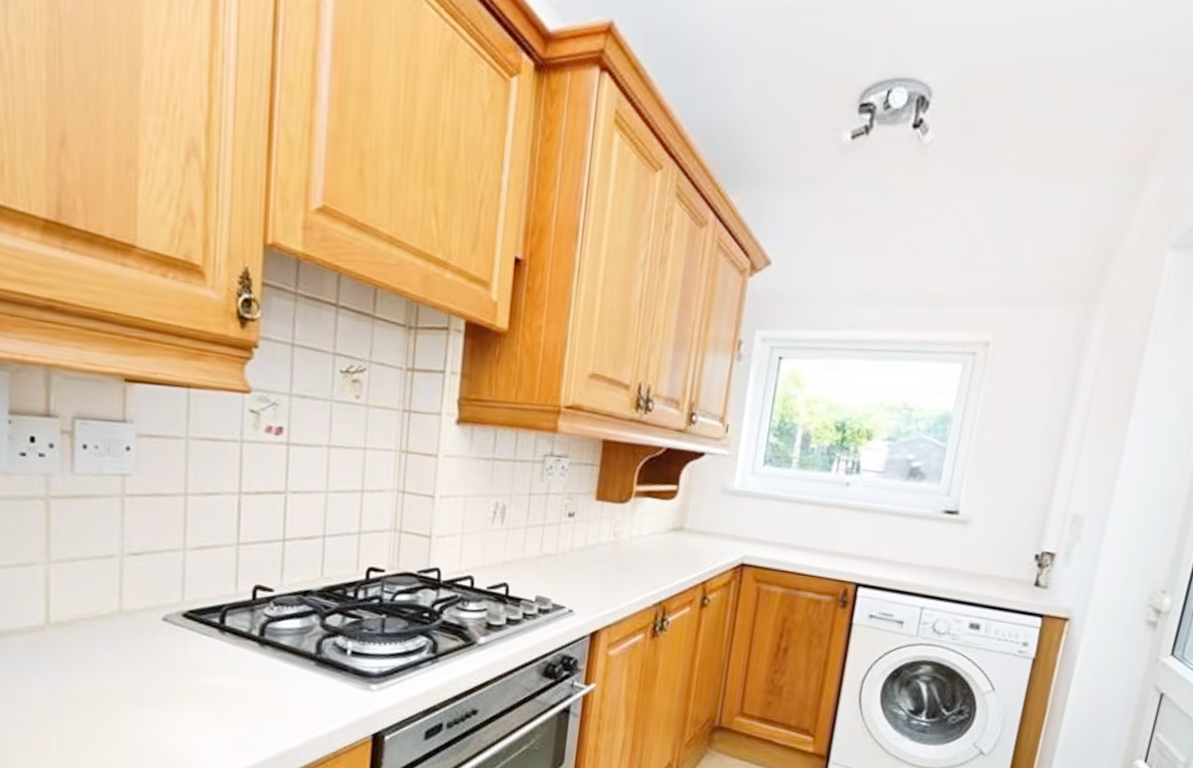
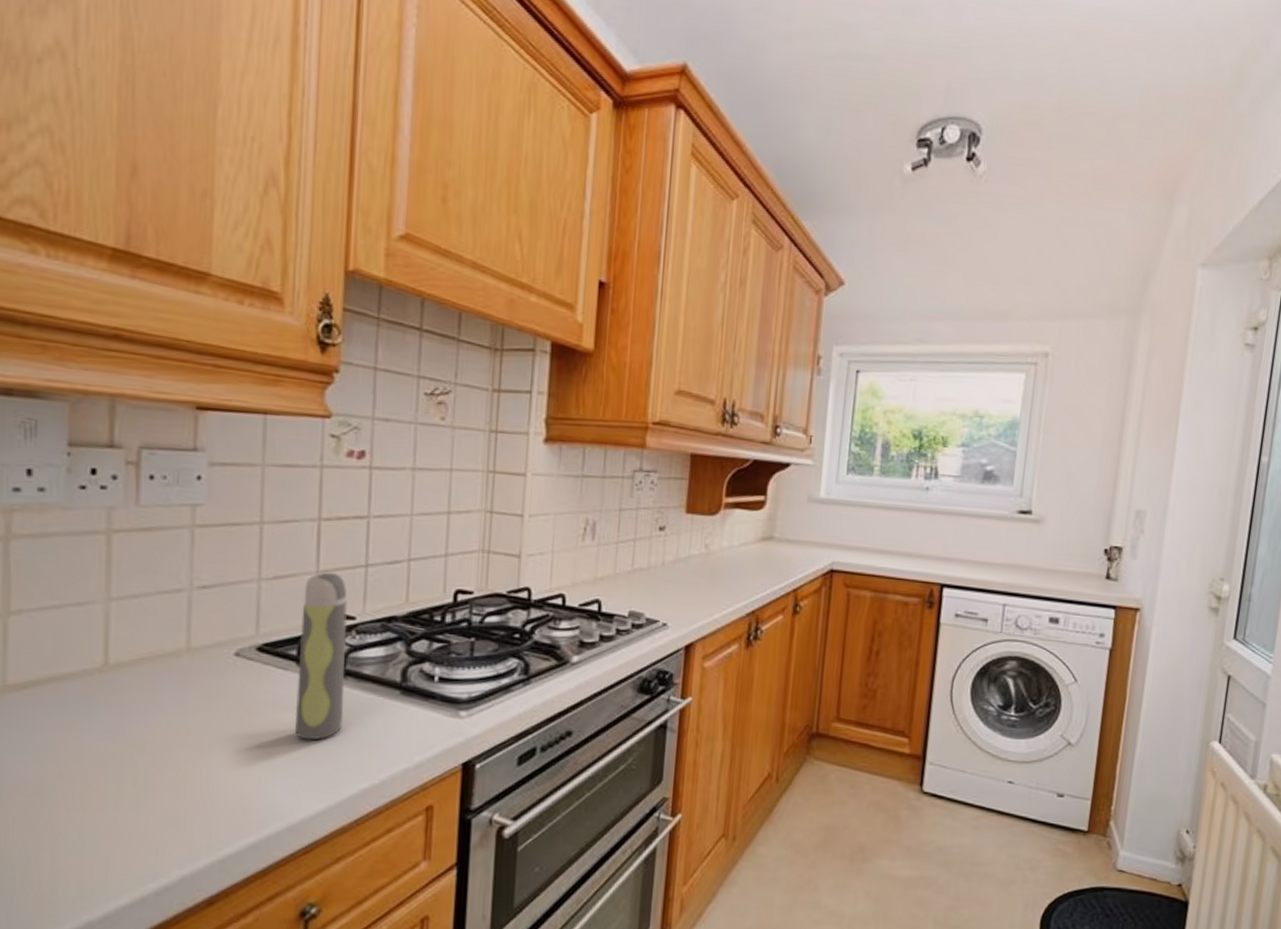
spray bottle: none [217,545,266,704] -> present [295,572,348,740]

